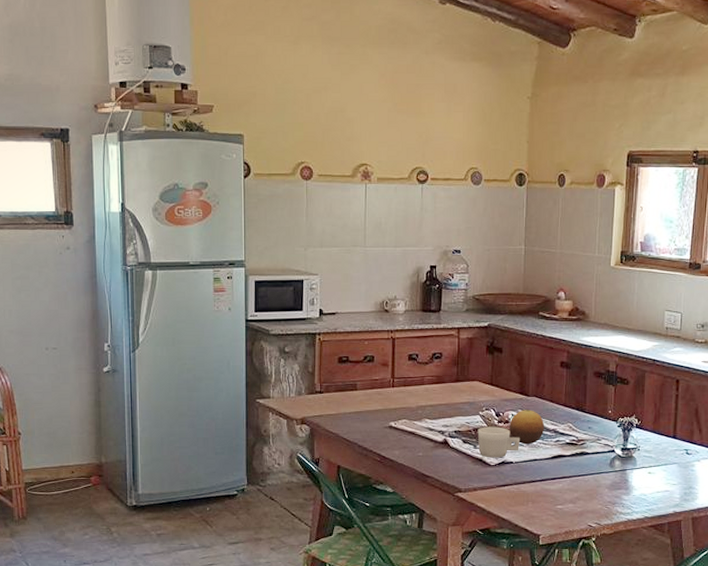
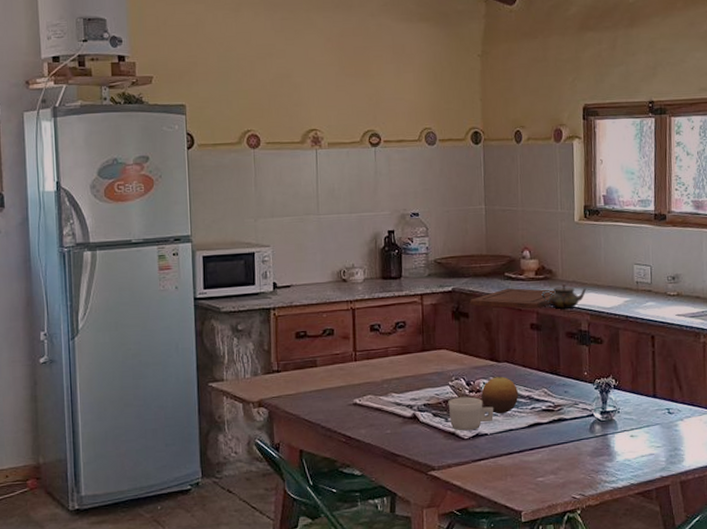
cutting board: none [504,327,586,348] -> present [469,288,555,309]
teapot: none [573,325,617,349] -> present [541,283,587,309]

